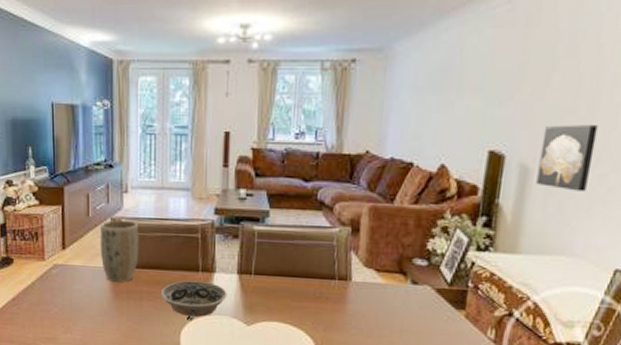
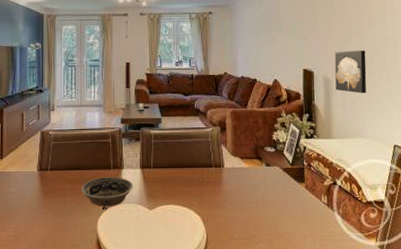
plant pot: present [99,219,139,282] -> none [31,132,63,183]

